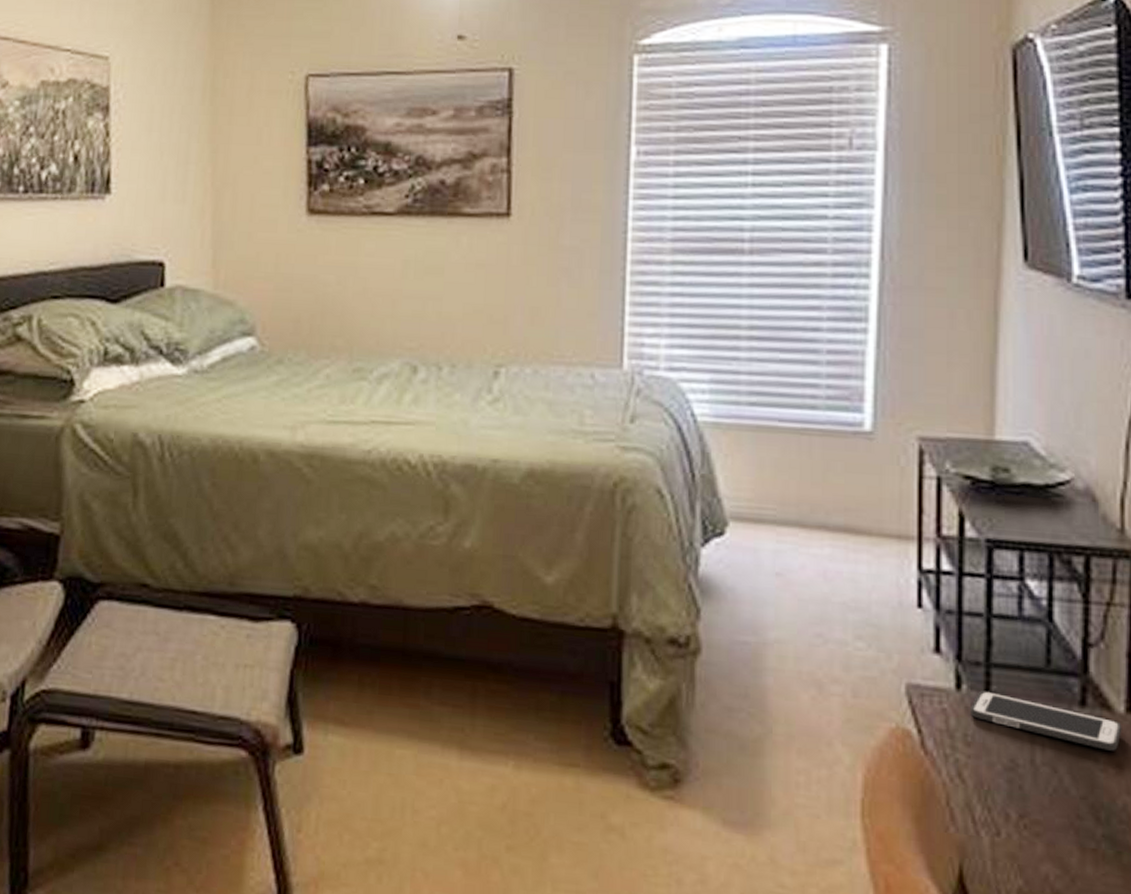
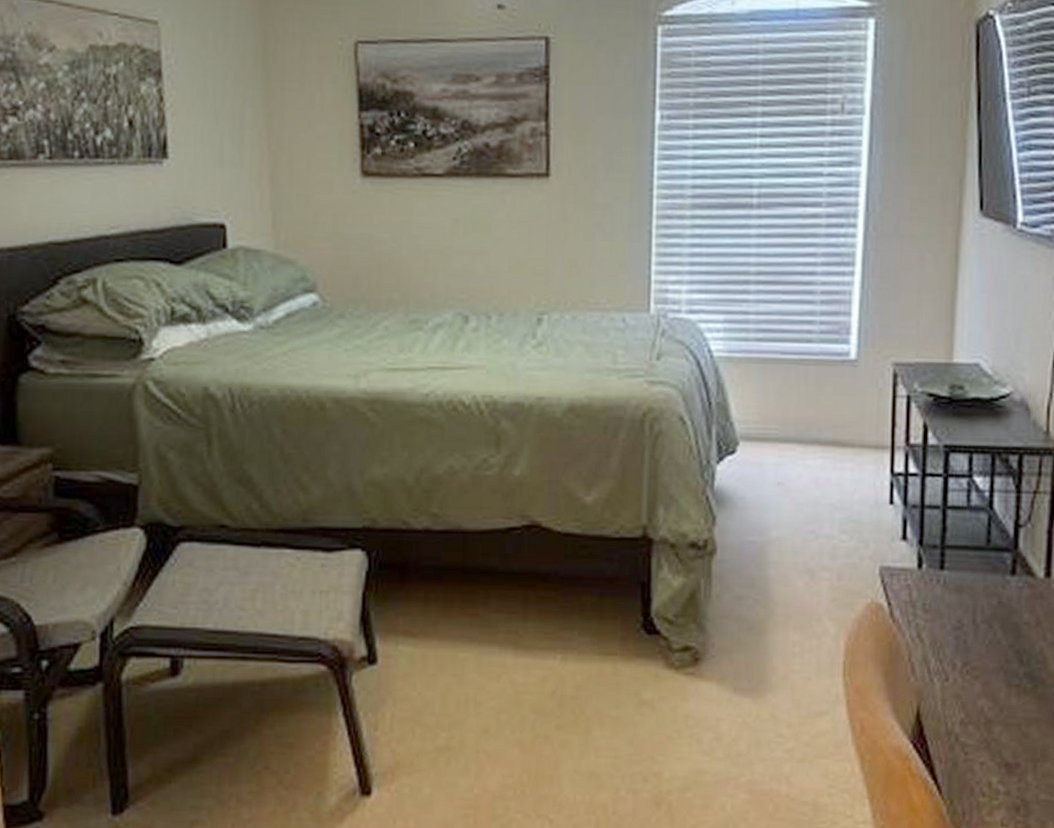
cell phone: present [970,690,1122,751] -> none [928,568,1042,608]

